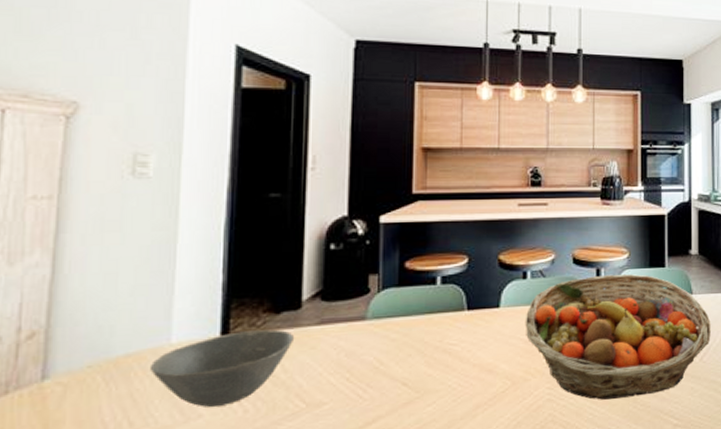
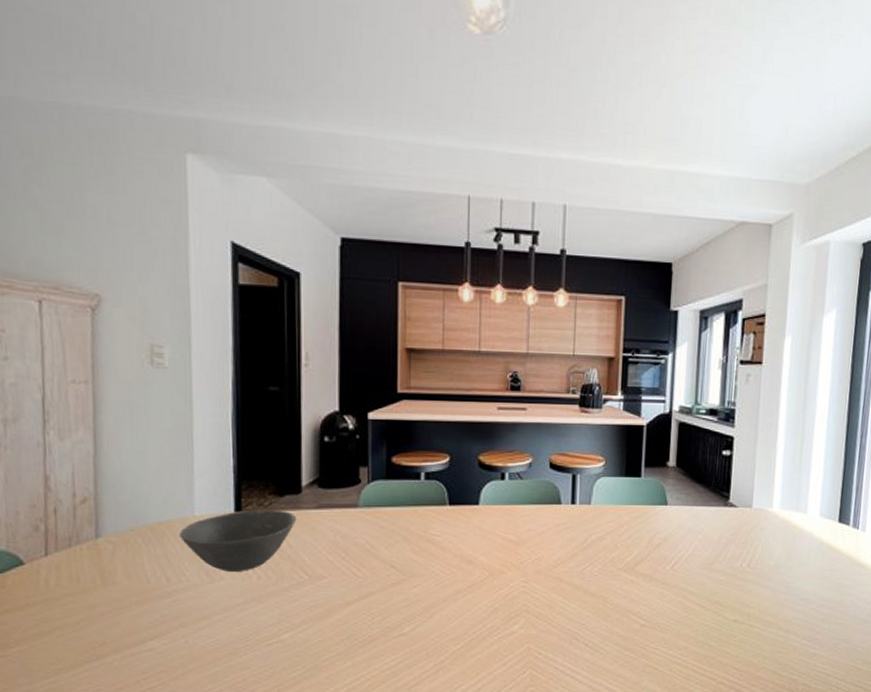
fruit basket: present [525,273,711,400] -> none [502,480,684,596]

